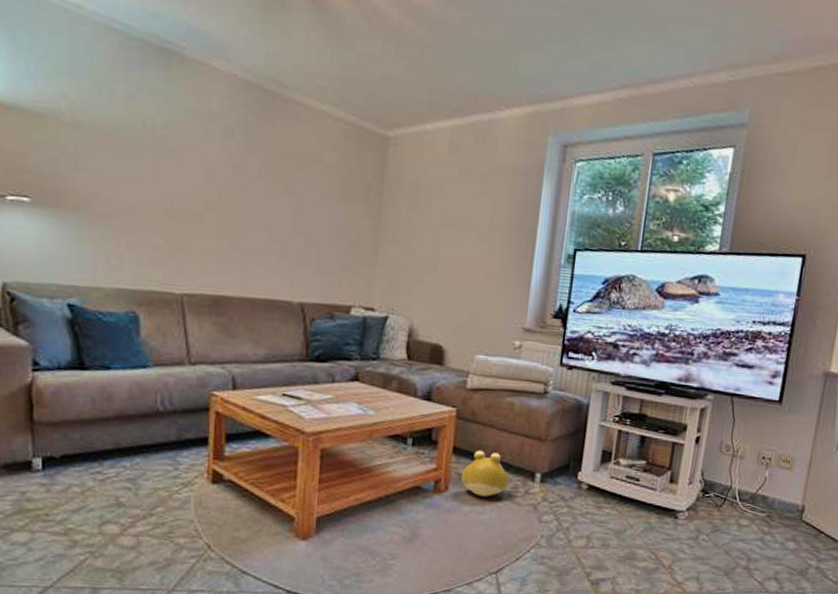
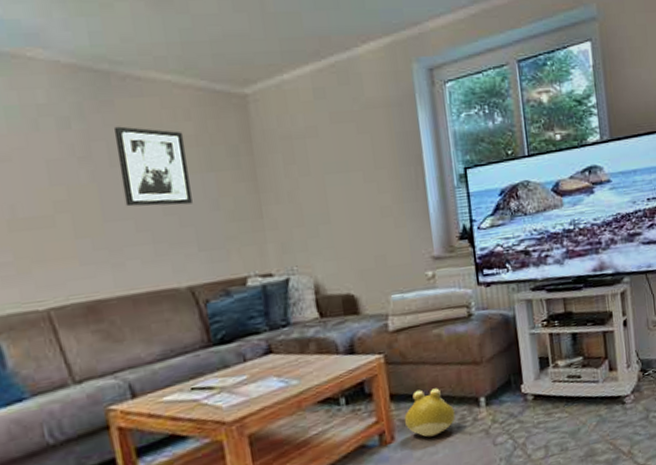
wall art: none [264,144,326,228] -> present [113,126,192,207]

